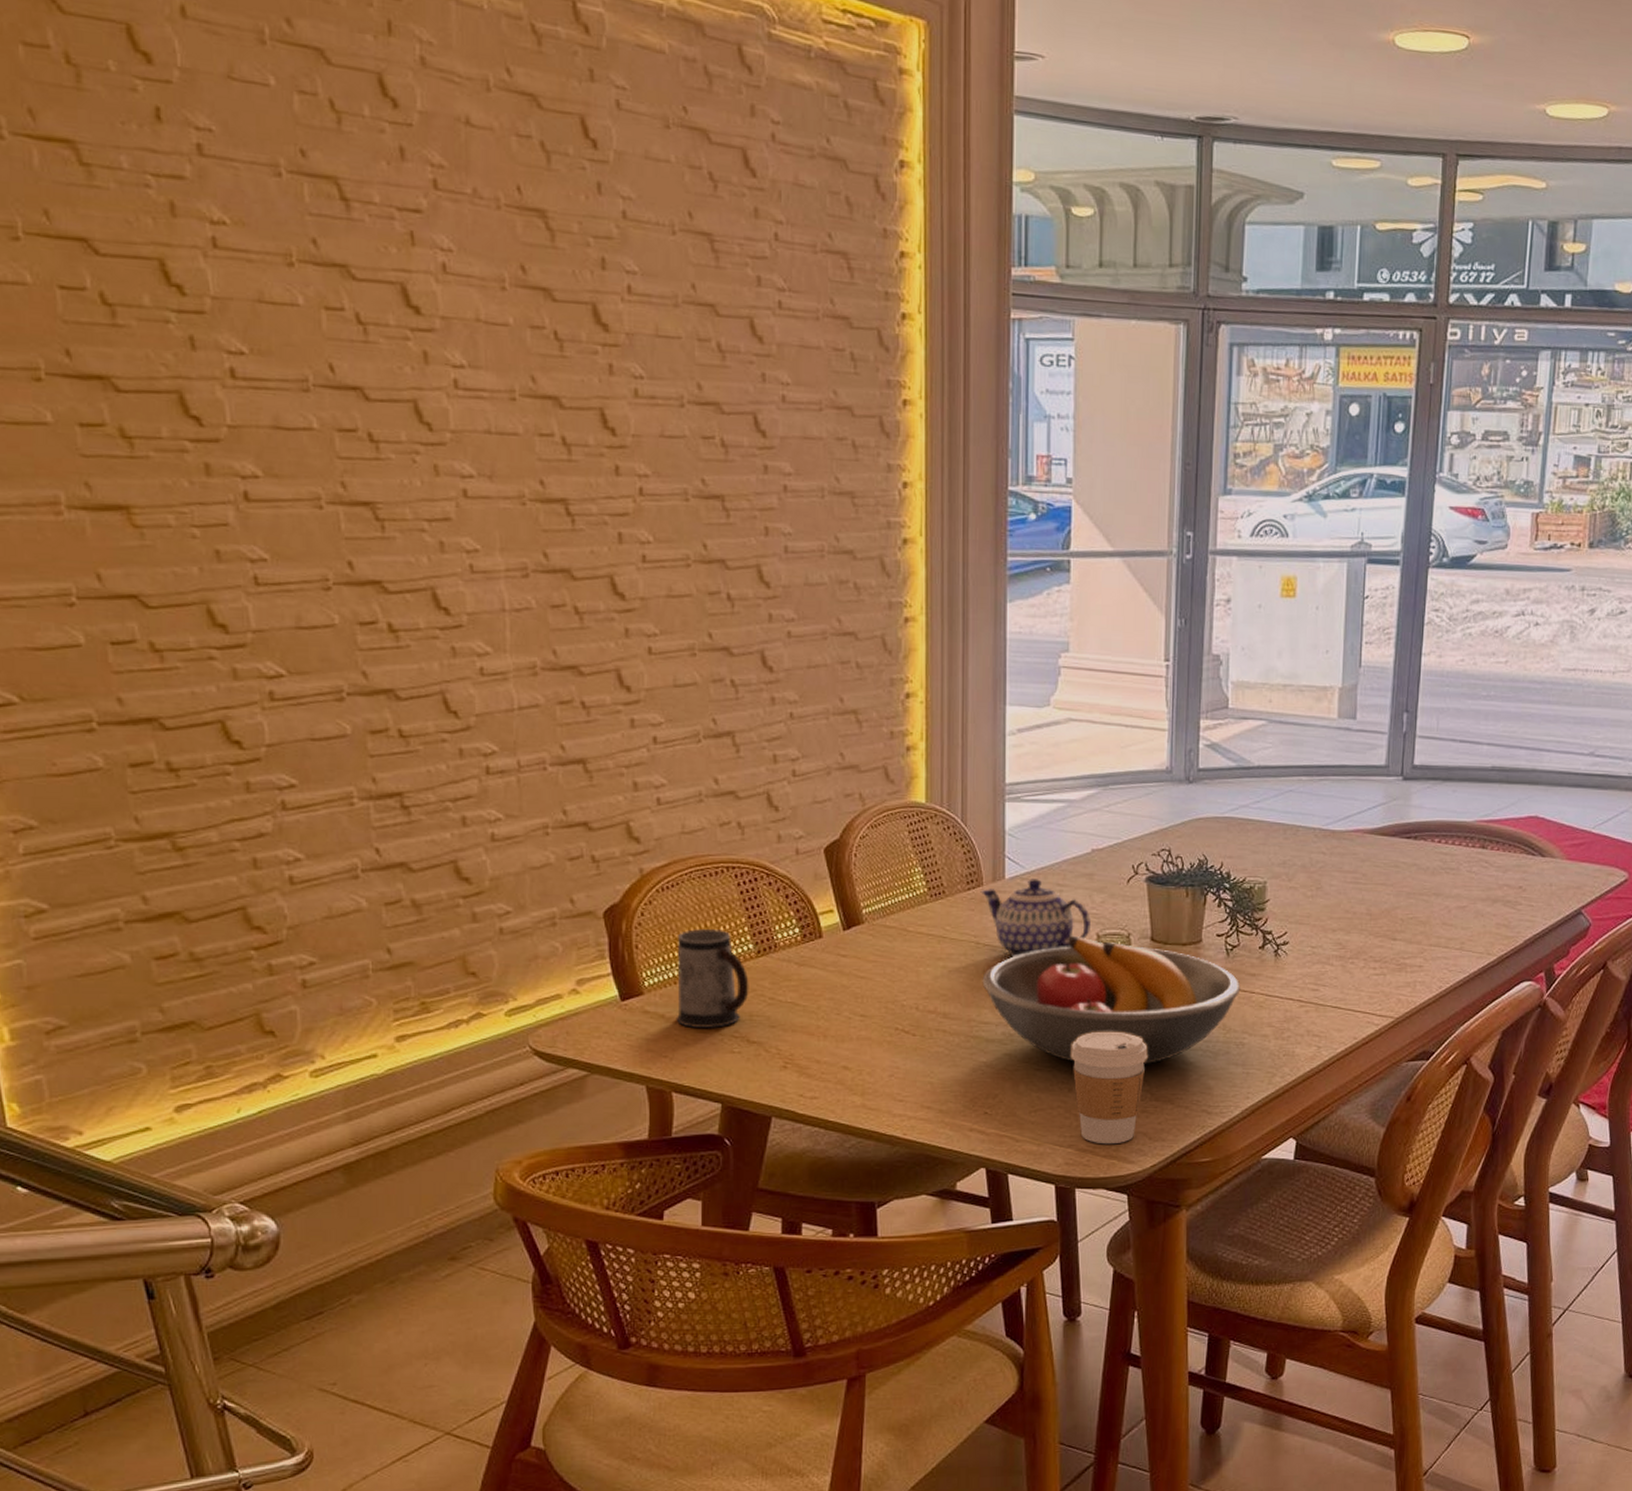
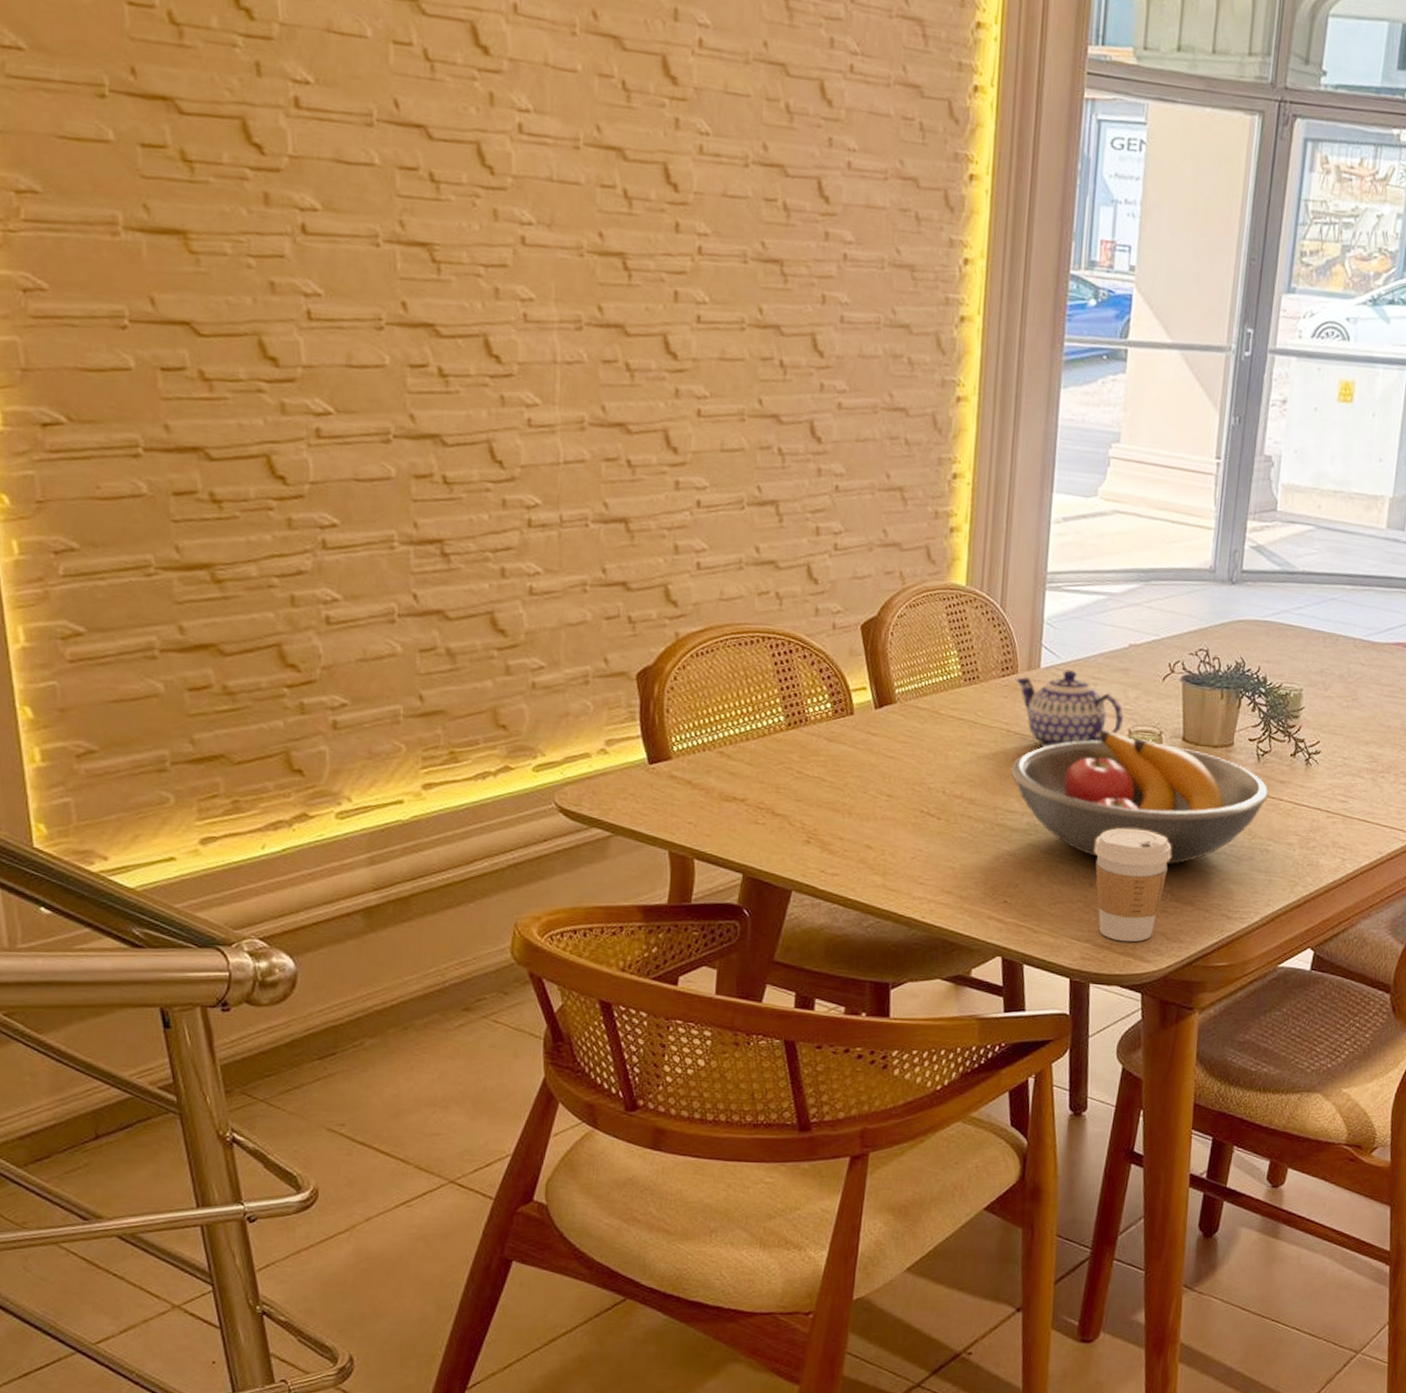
mug: present [676,929,749,1029] -> none [702,697,778,799]

